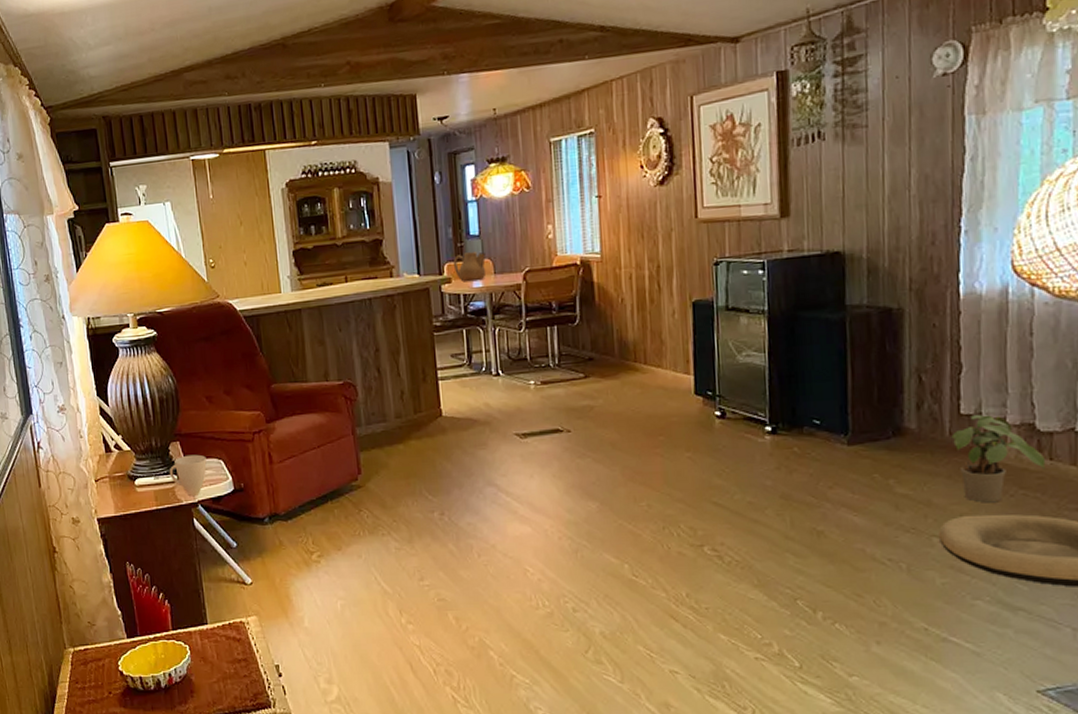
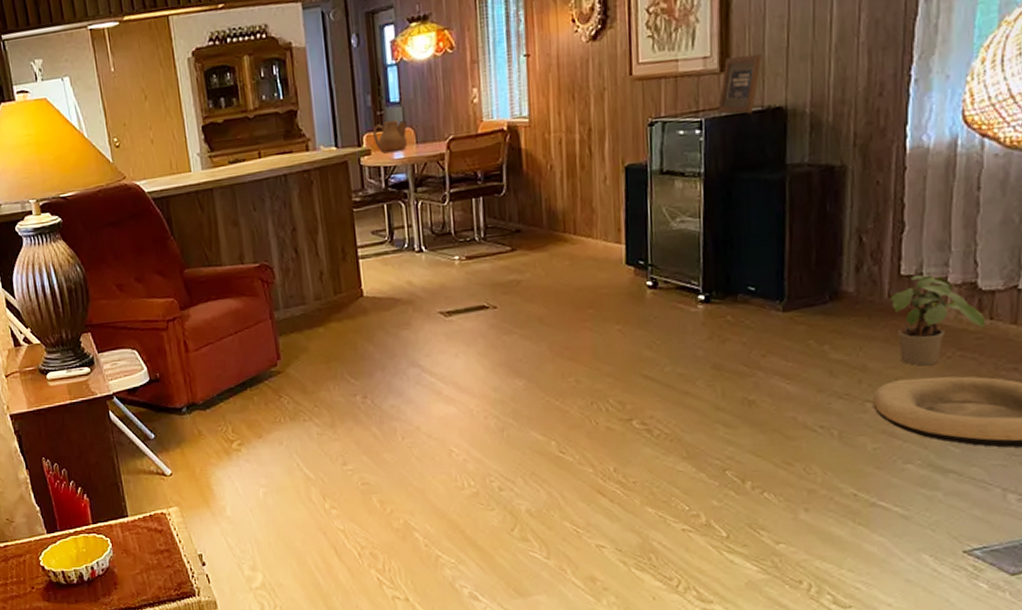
mug: present [169,454,207,497] -> none [81,345,121,389]
picture frame: none [779,203,819,258] -> present [718,54,762,115]

